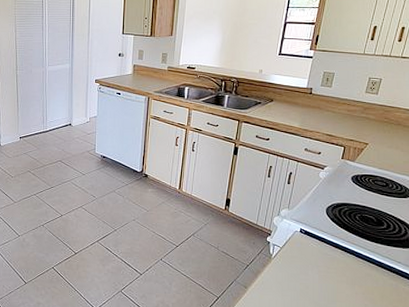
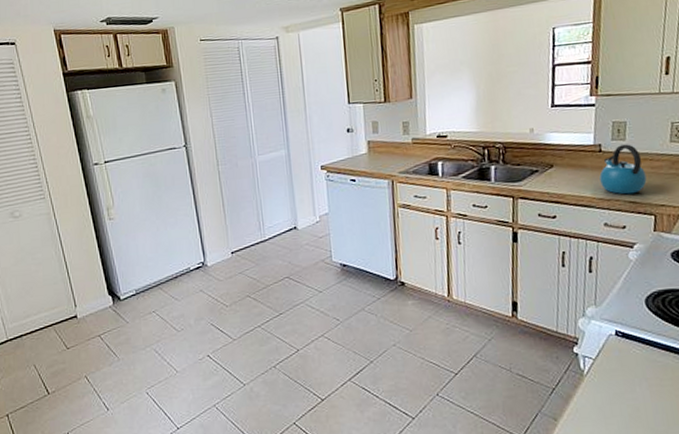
kettle: none [307,90,343,129] -> present [599,144,647,195]

